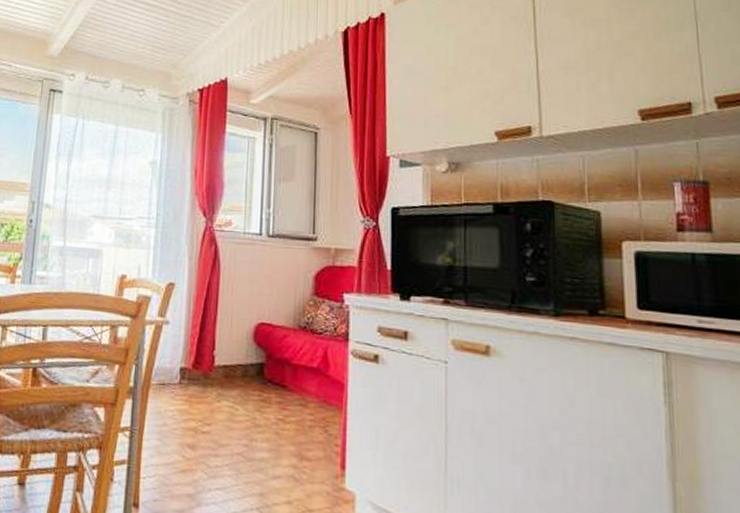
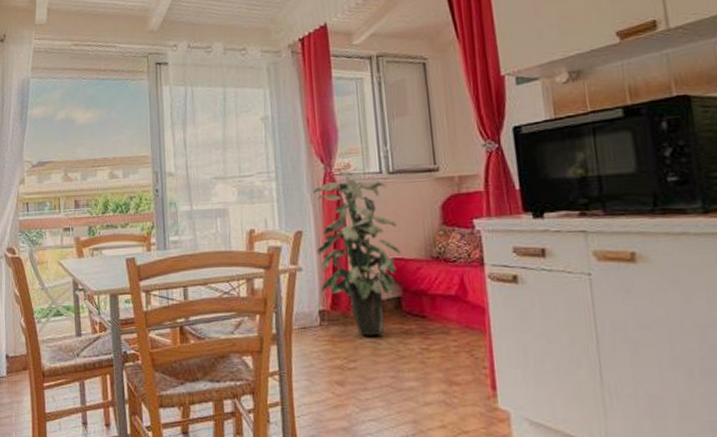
indoor plant: none [185,227,270,400] -> present [313,170,401,337]

